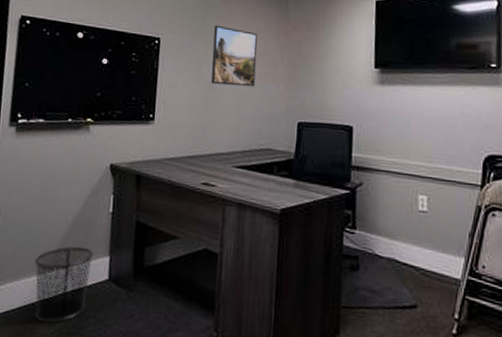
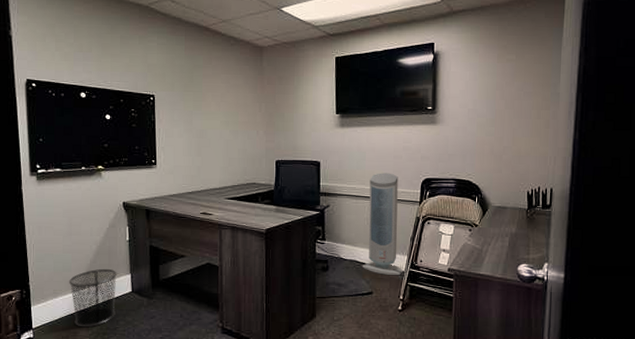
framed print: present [211,25,258,87] -> none [200,82,239,134]
air purifier: none [403,144,459,284] -> present [362,173,403,275]

